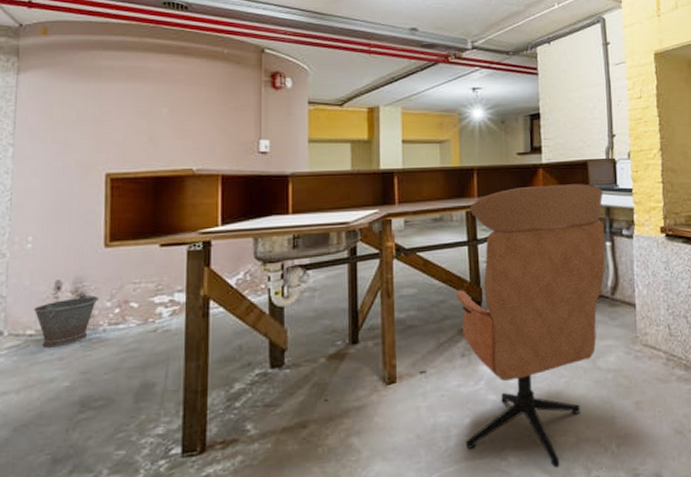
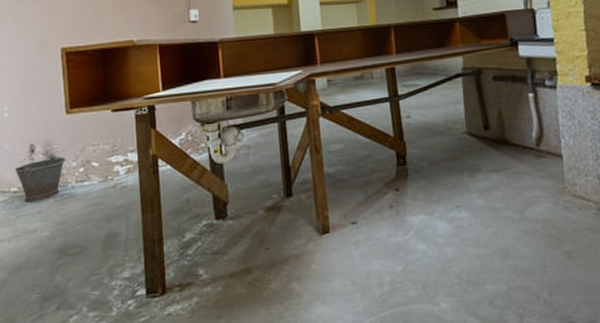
office chair: present [455,184,606,468] -> none [380,36,529,314]

